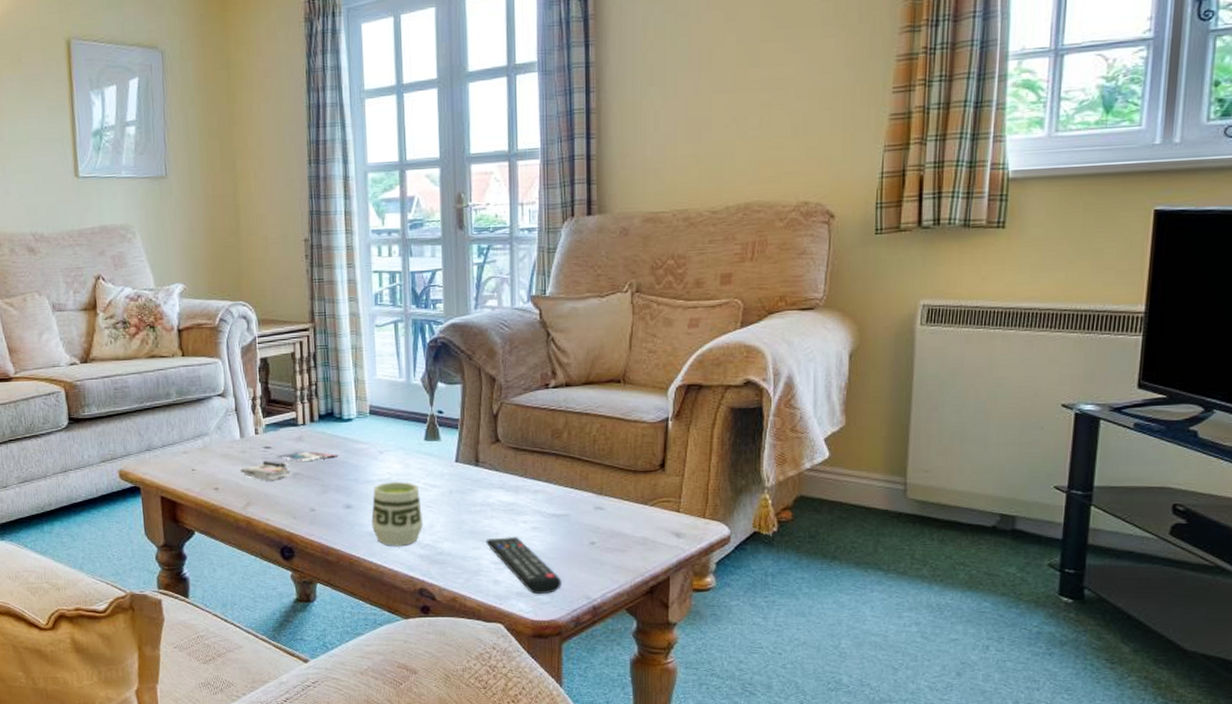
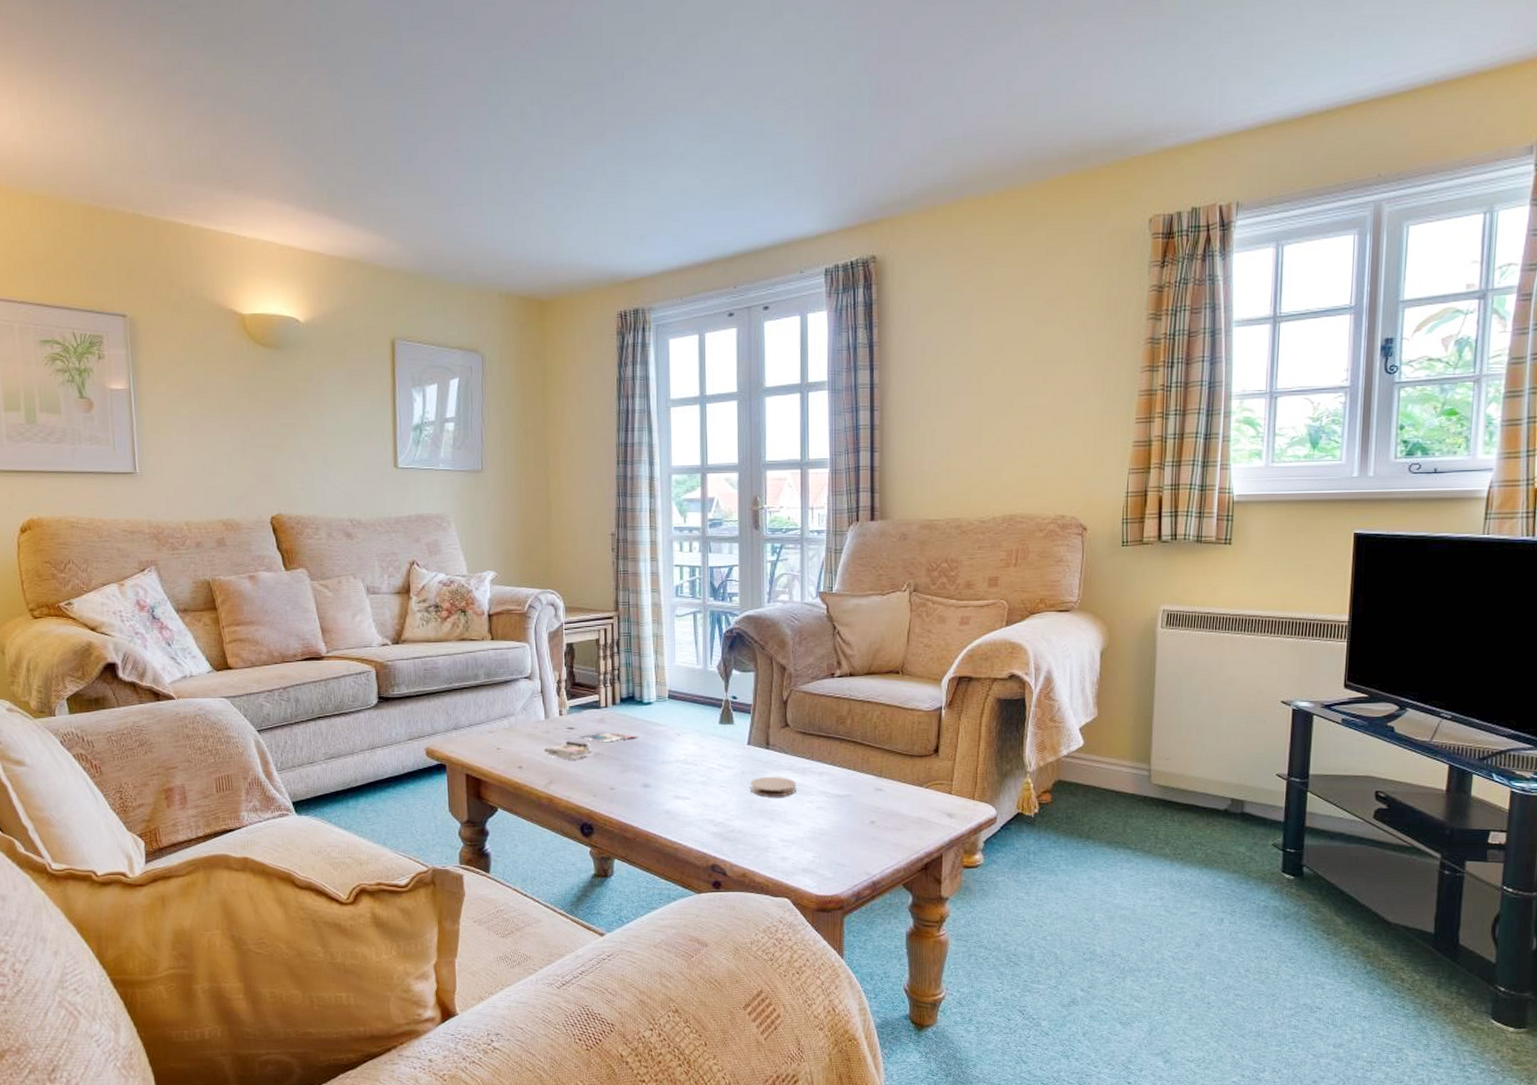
cup: present [371,481,424,546] -> none [668,762,717,824]
coaster: none [459,495,509,517] -> present [751,776,796,796]
remote control: present [486,536,562,595] -> none [774,815,844,871]

